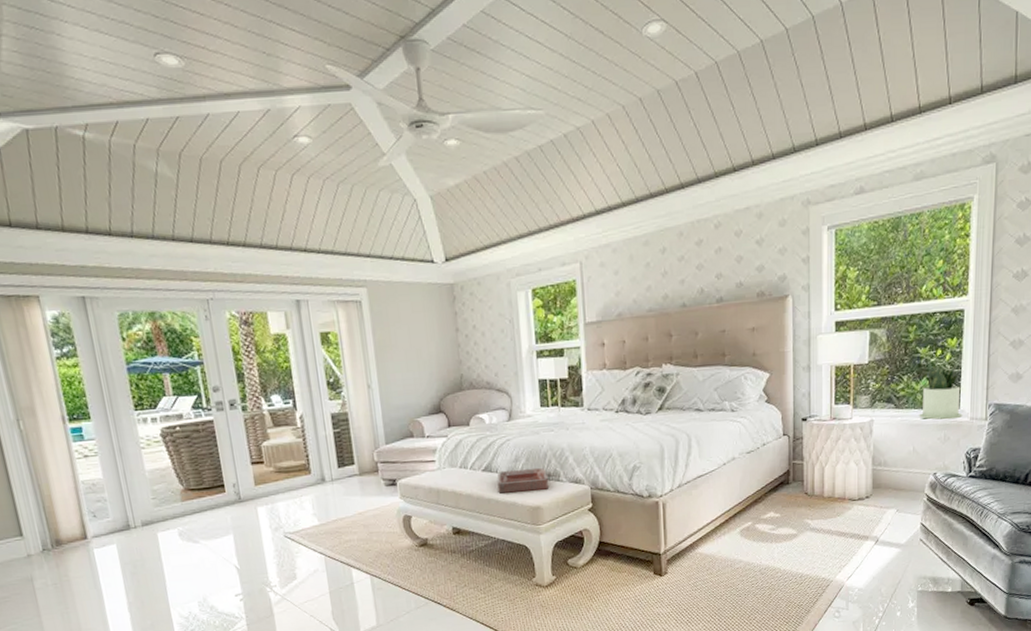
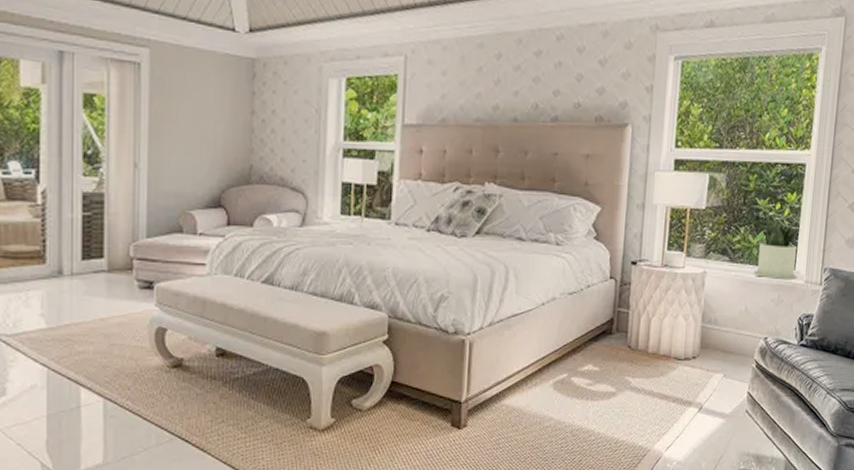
decorative tray: present [497,468,550,494] -> none [278,286,341,313]

